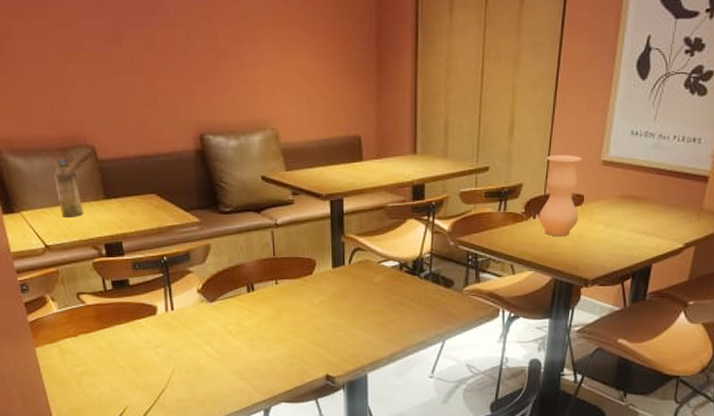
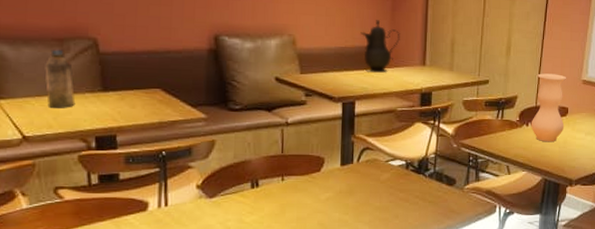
coffeepot: none [345,105,388,166] -> present [360,20,400,74]

